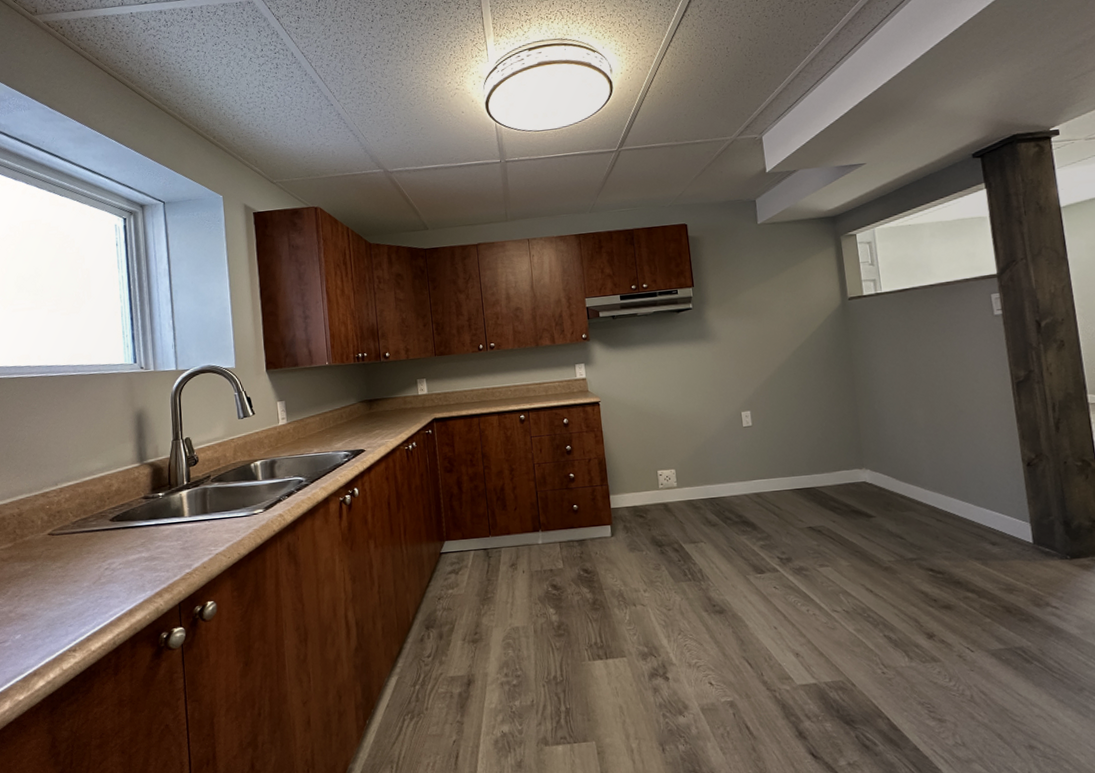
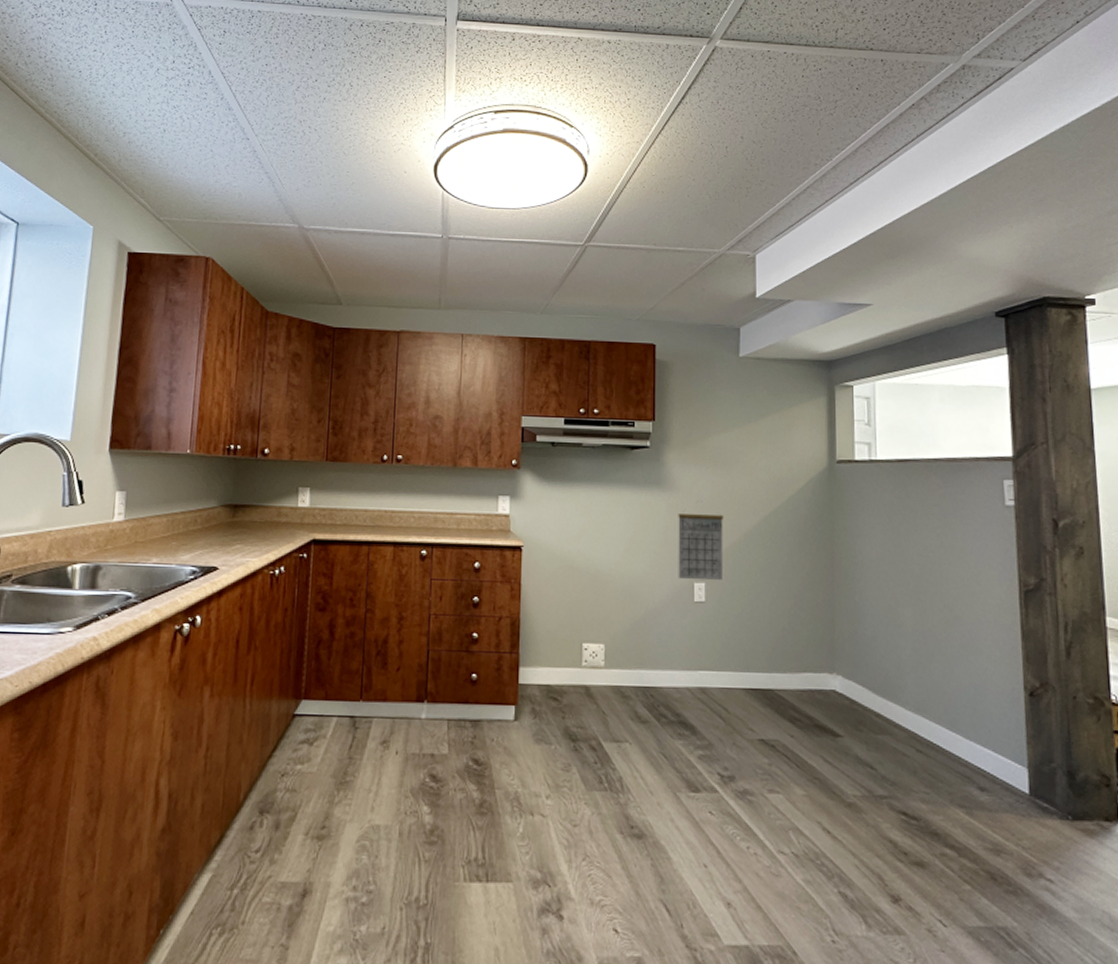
calendar: none [722,354,764,411] -> present [678,514,724,581]

